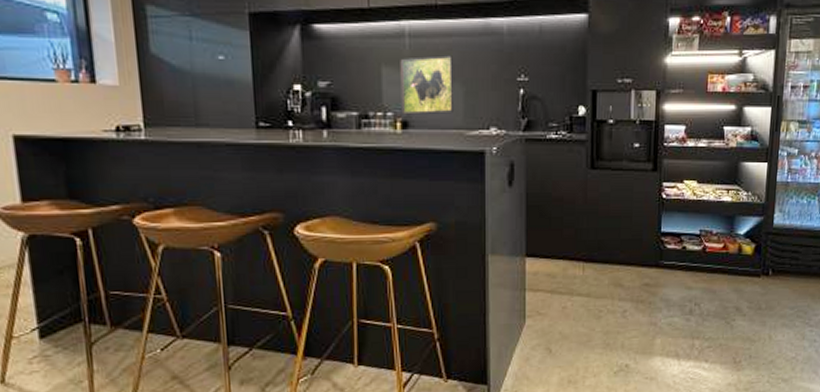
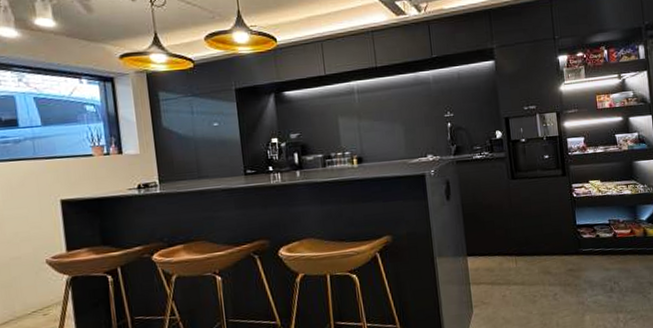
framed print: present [400,55,453,115] -> none [352,103,397,153]

